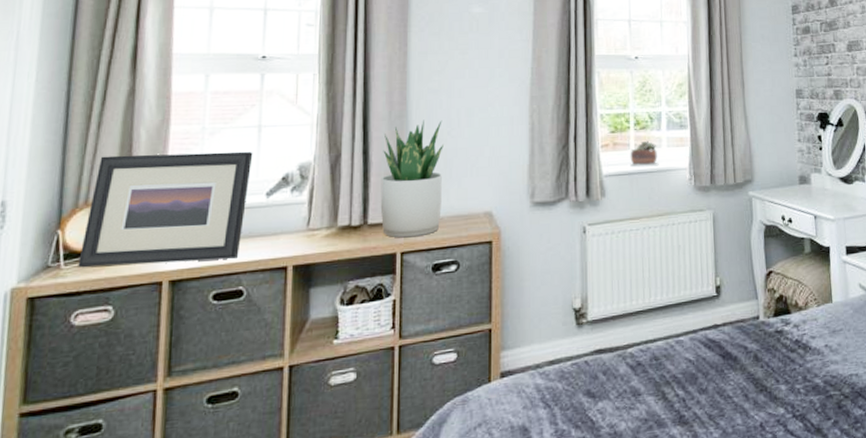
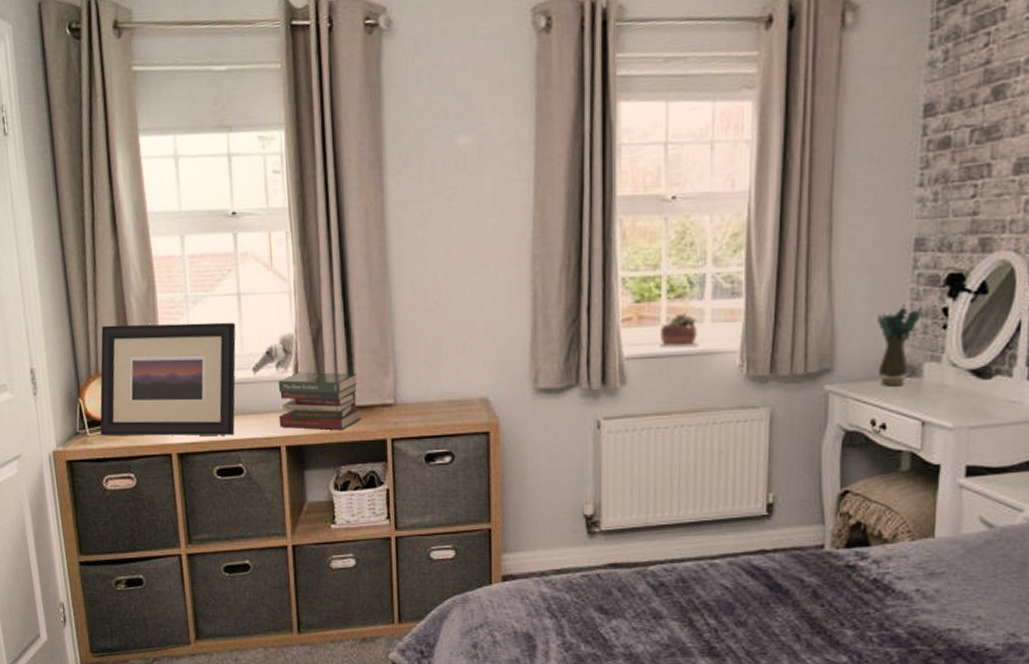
books: none [288,194,373,248] -> present [278,372,361,431]
planter: present [380,119,443,238] -> none [365,286,432,423]
vase: none [778,134,808,192] -> present [877,304,925,387]

